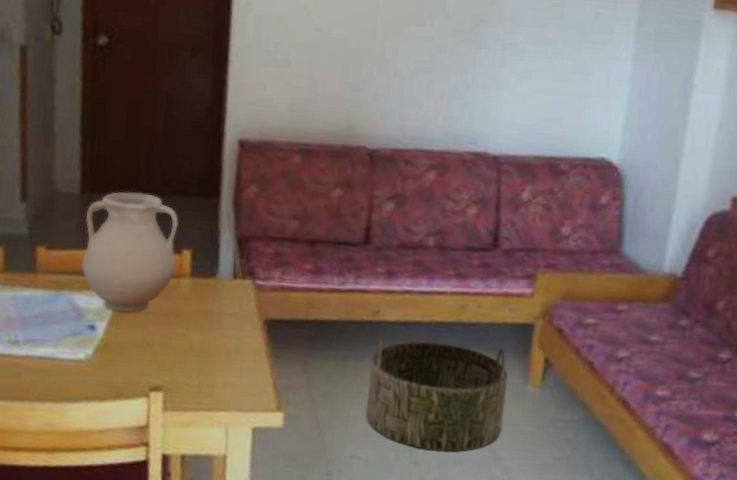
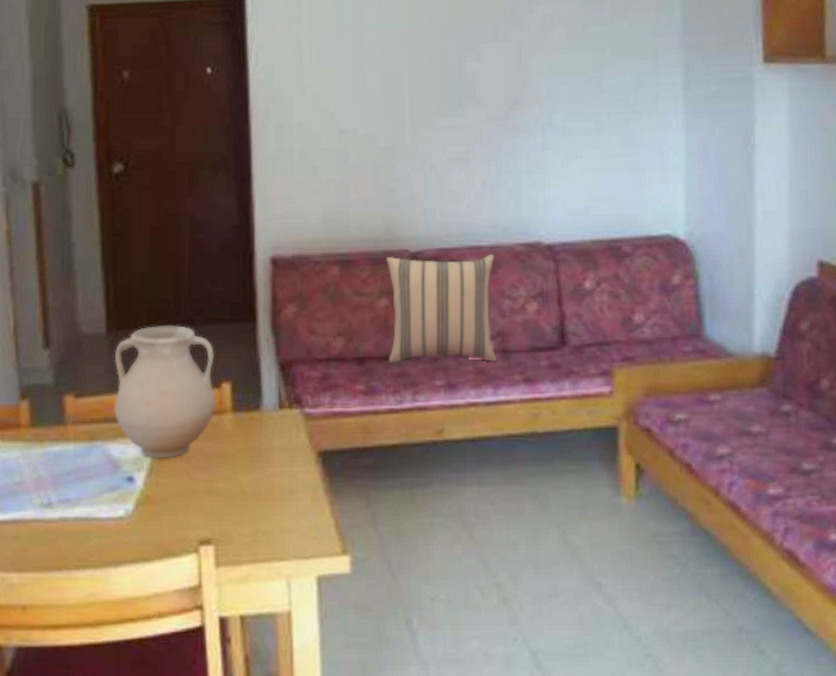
pillow: none [336,151,443,257] -> present [385,254,497,363]
basket: present [366,338,508,453] -> none [441,458,599,584]

